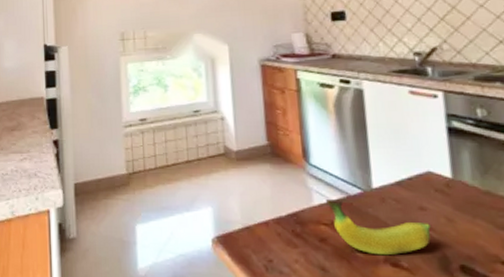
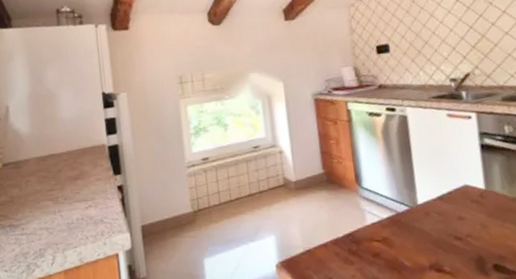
fruit: present [326,199,432,256] -> none [378,217,469,263]

